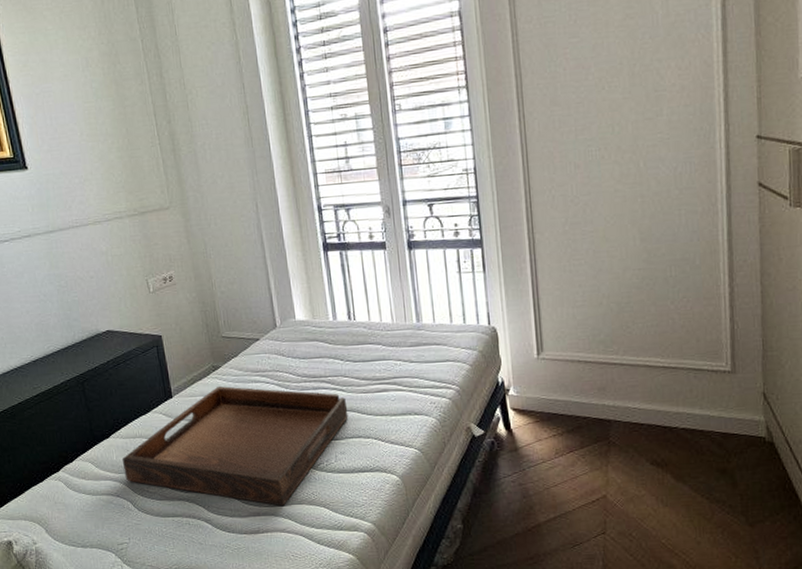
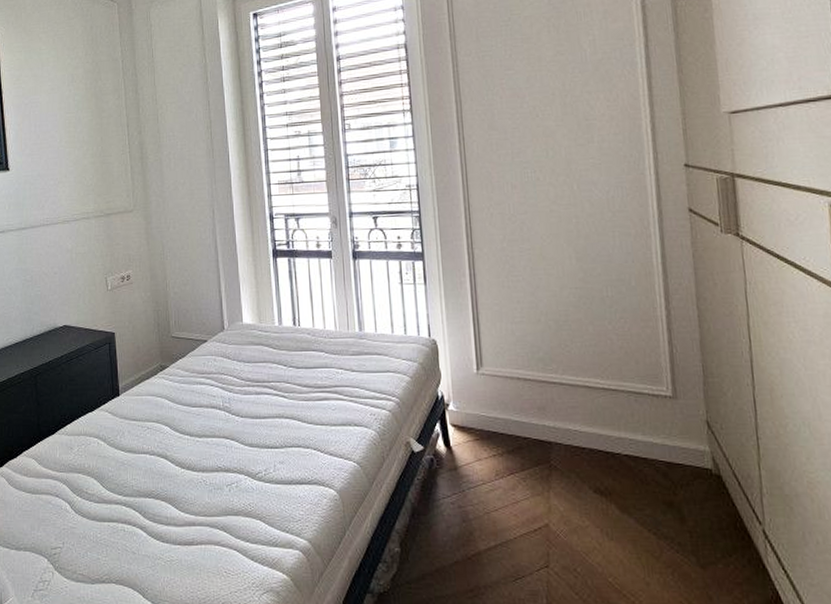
serving tray: present [122,386,349,506] -> none [64,387,289,516]

